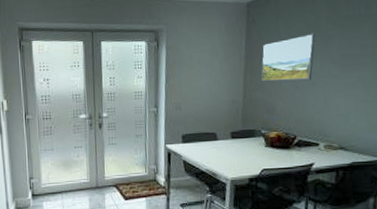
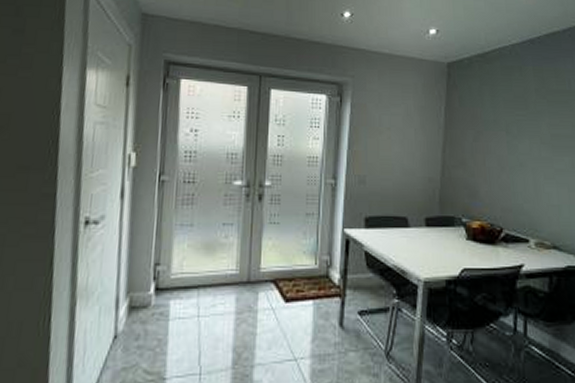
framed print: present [260,33,315,82] -> none [462,105,523,161]

